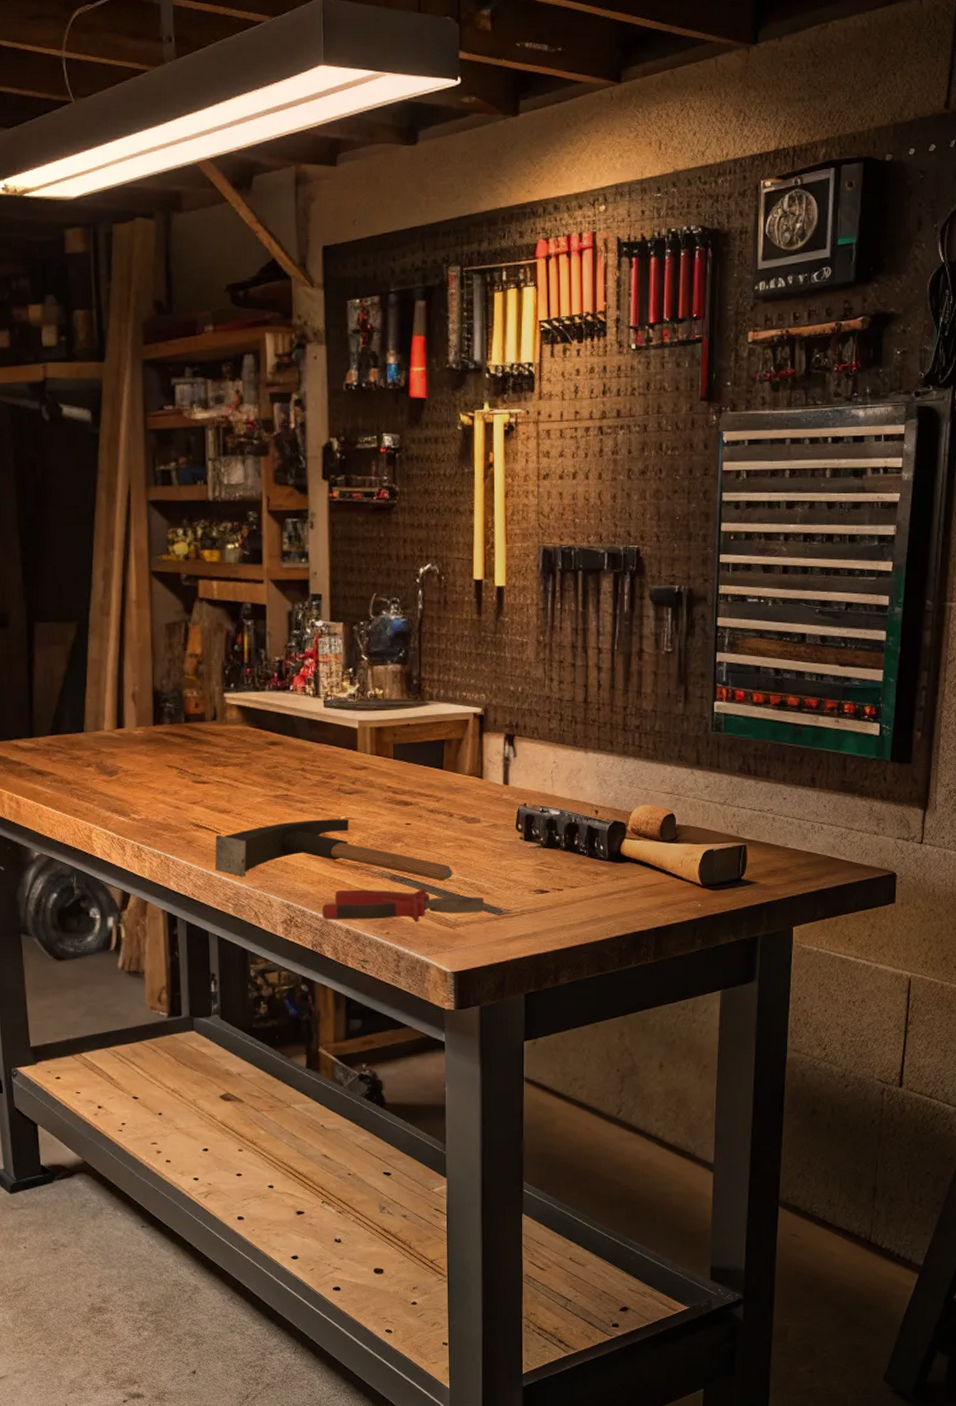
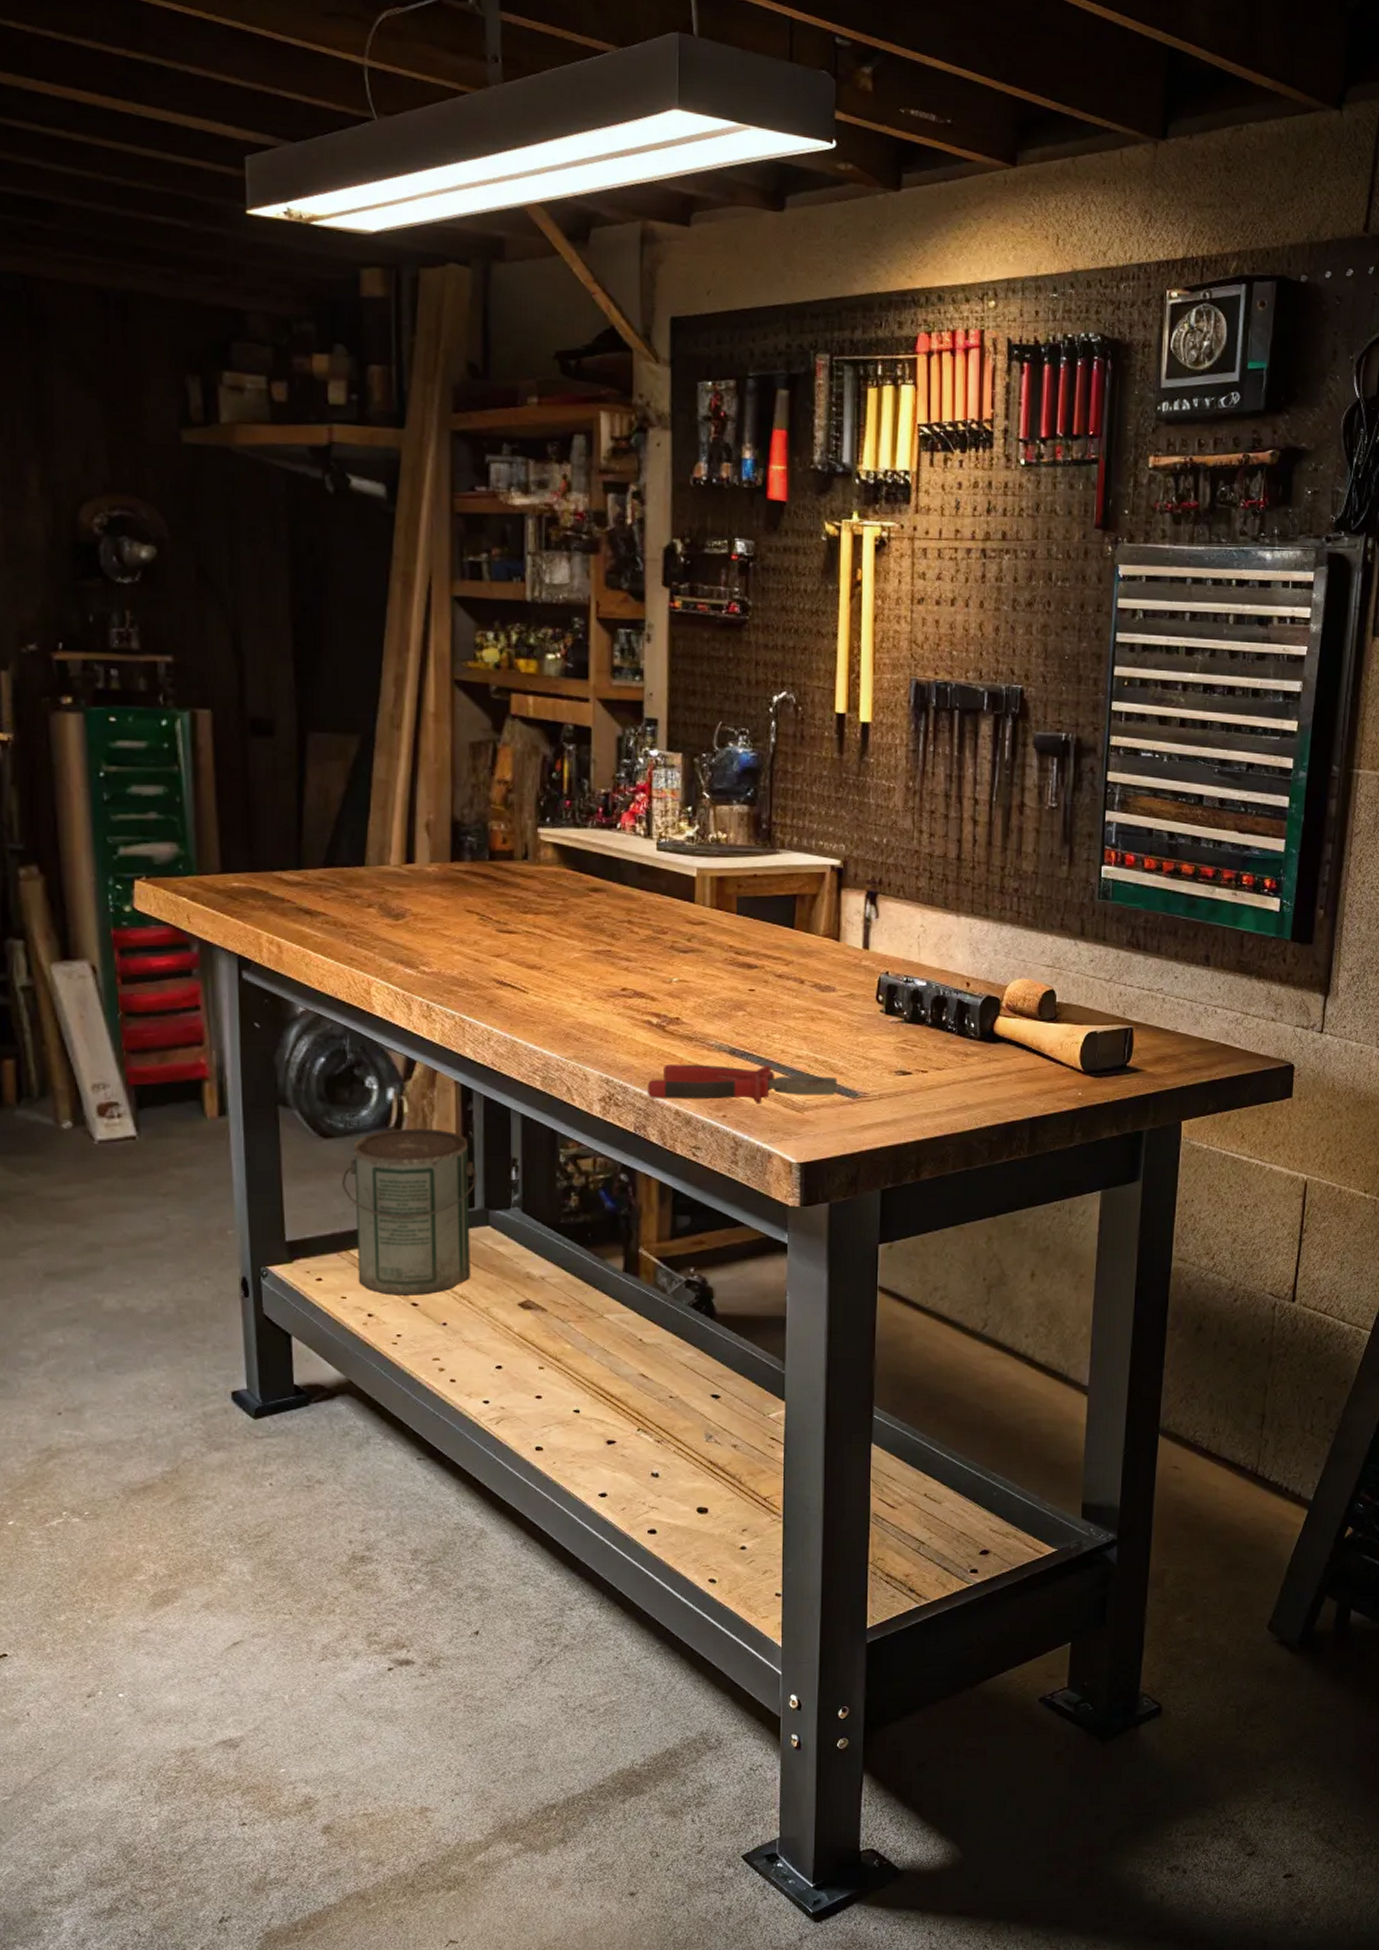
paint can: none [73,950,183,1090] -> present [342,1128,477,1295]
hatchet: present [215,819,453,882] -> none [521,980,802,1058]

